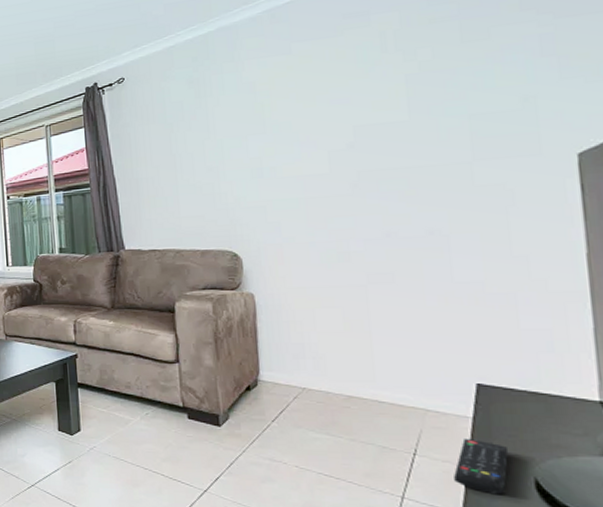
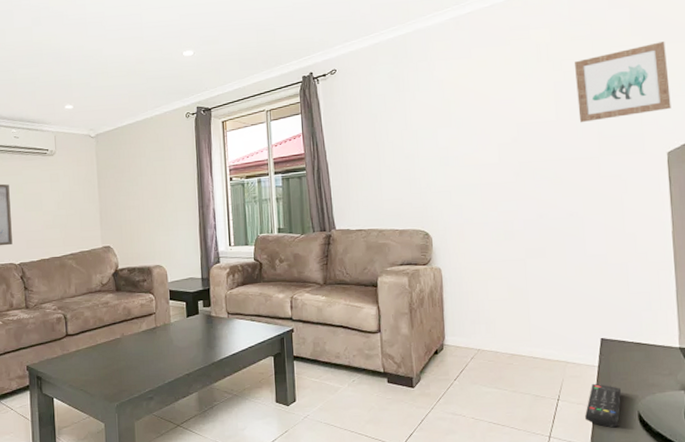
wall art: none [435,14,584,122] -> present [575,41,671,123]

